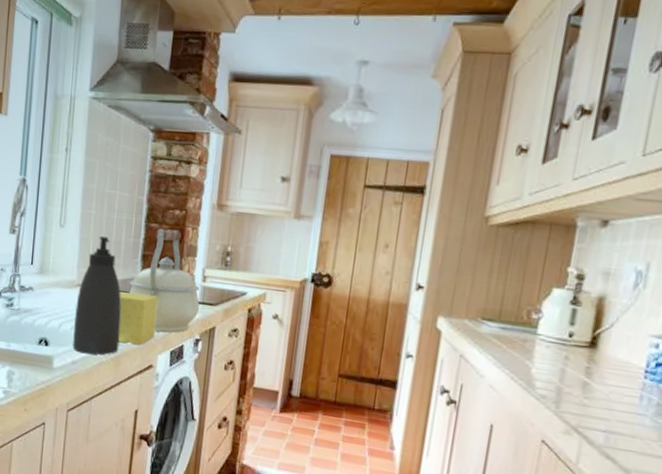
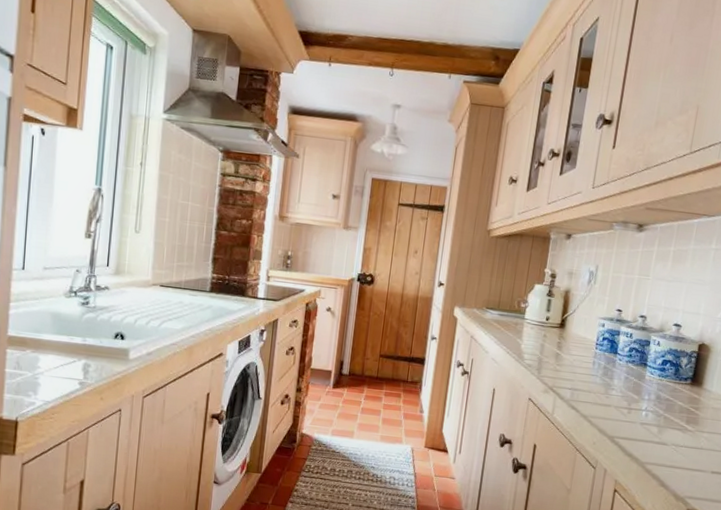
soap dispenser: present [72,235,122,355] -> none [148,241,194,346]
sponge: present [118,291,158,345] -> none [191,290,227,336]
kettle: present [129,228,200,333] -> none [201,235,264,325]

